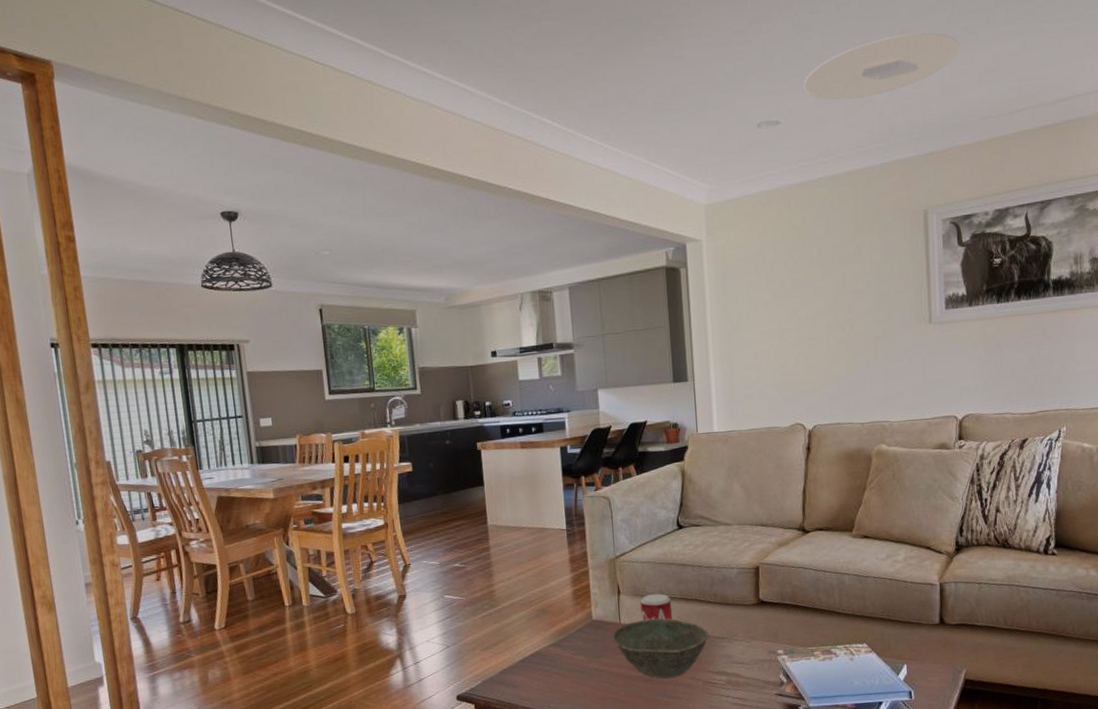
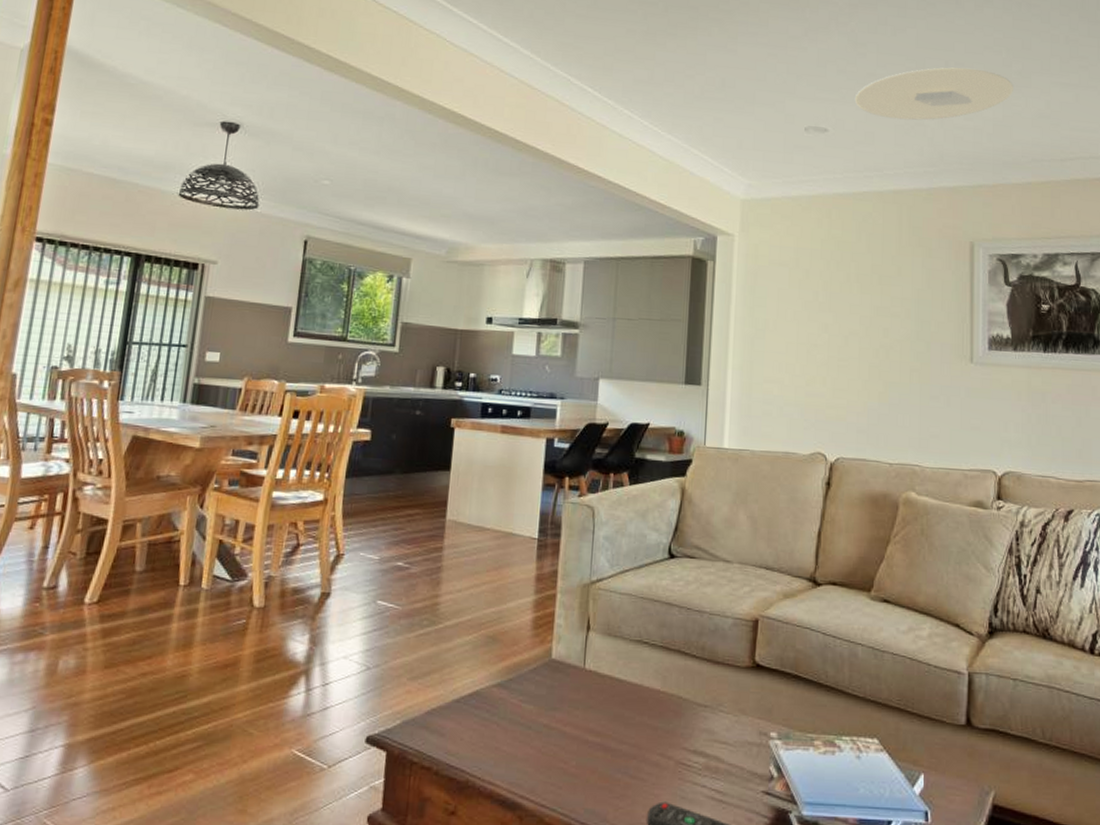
bowl: present [612,618,710,679] -> none [572,667,691,751]
beverage can: present [640,593,673,621] -> none [611,636,650,673]

